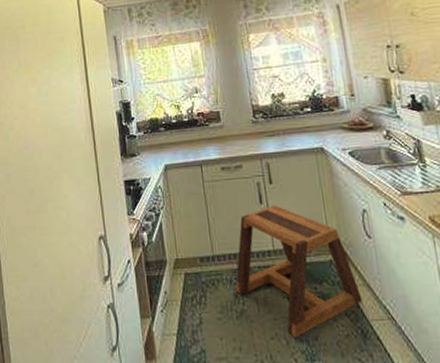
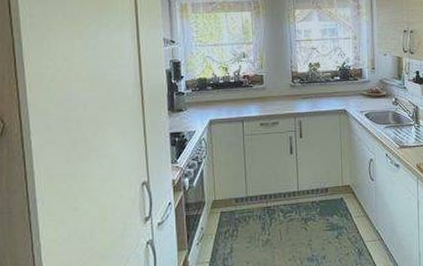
stool: present [235,205,363,338] -> none [263,155,362,258]

